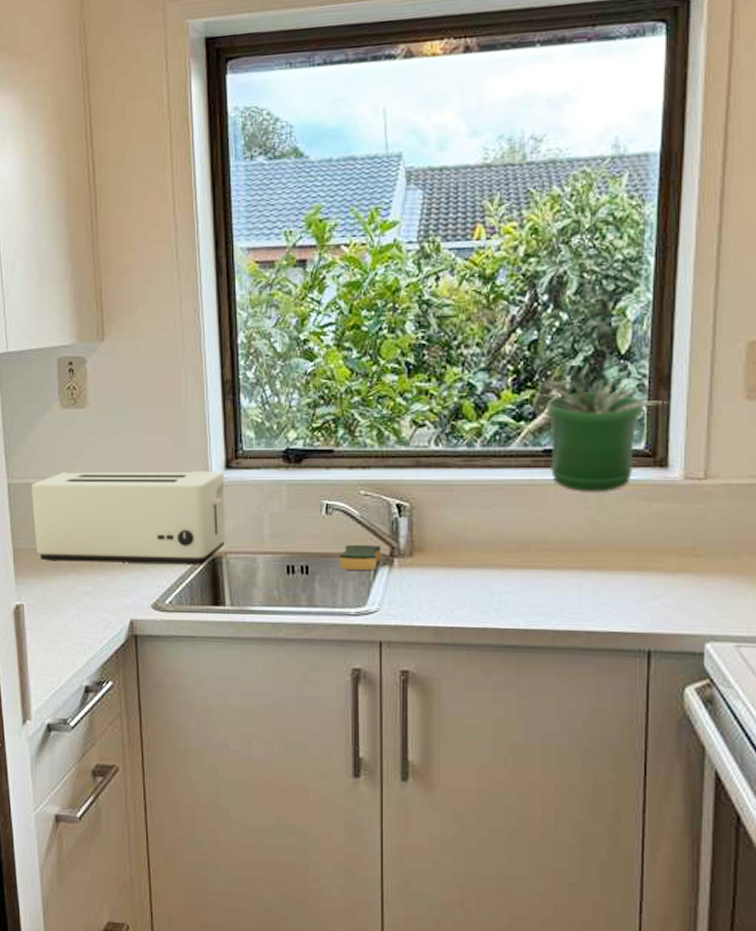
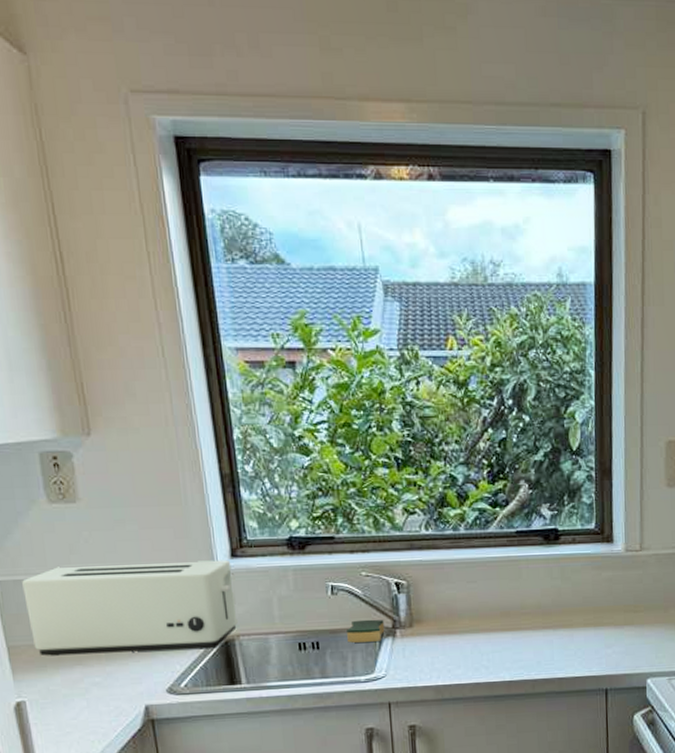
planter: present [533,380,674,491] -> none [505,472,615,564]

